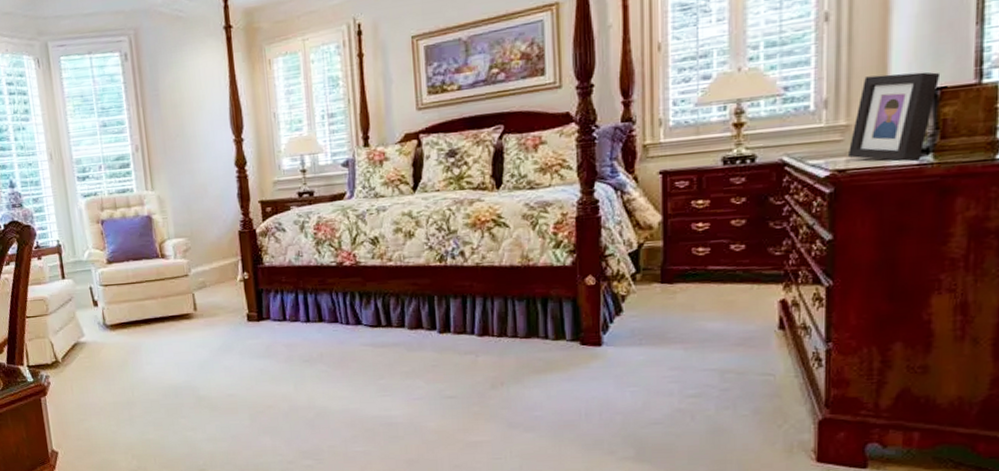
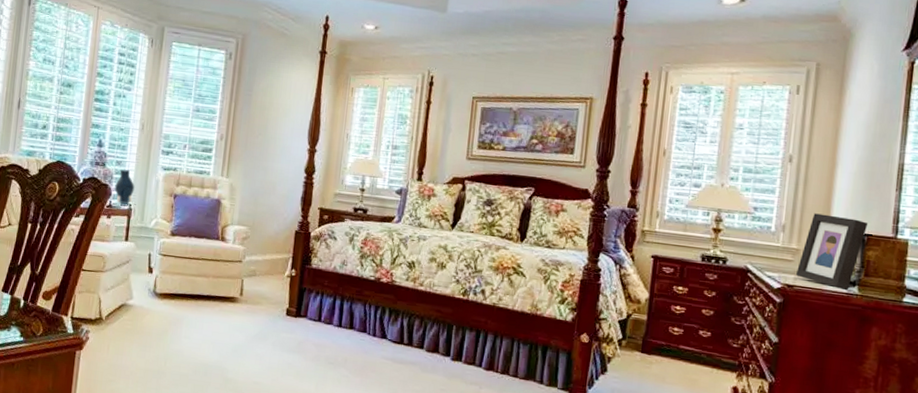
vase: none [37,205,59,244] -> present [114,169,135,206]

